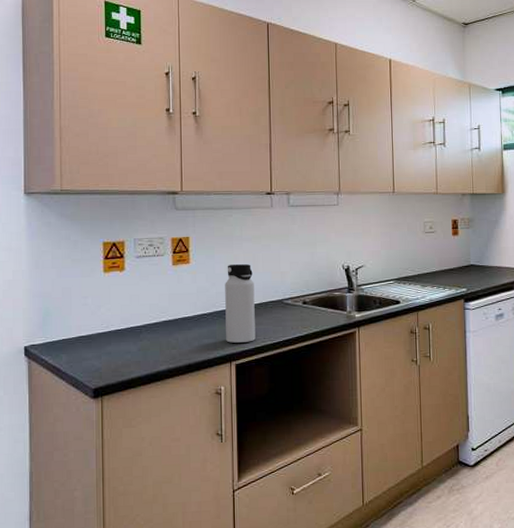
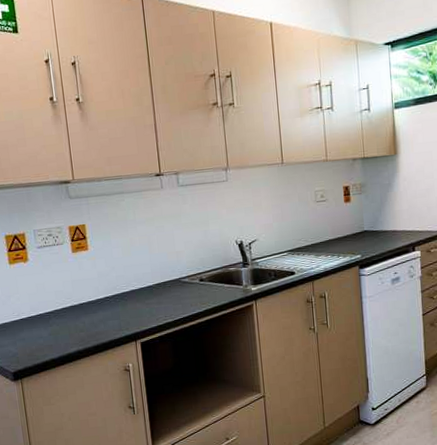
water bottle: present [225,264,256,343] -> none [123,246,157,323]

